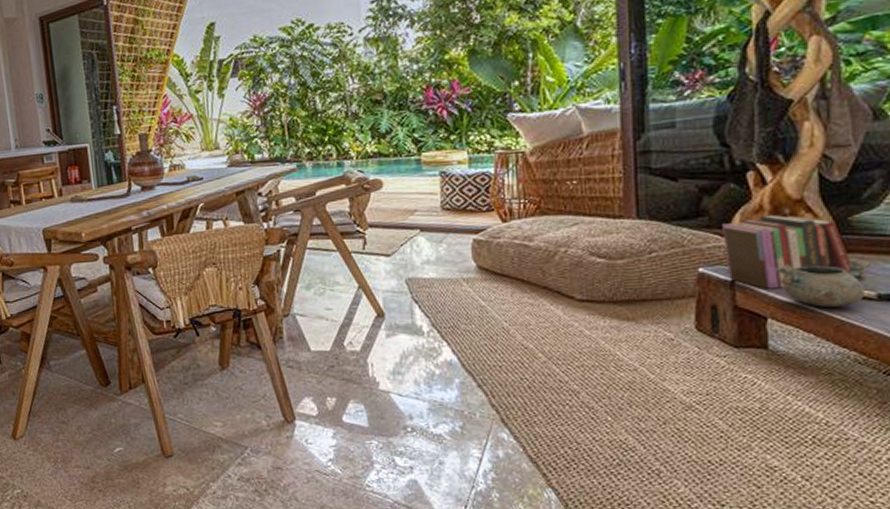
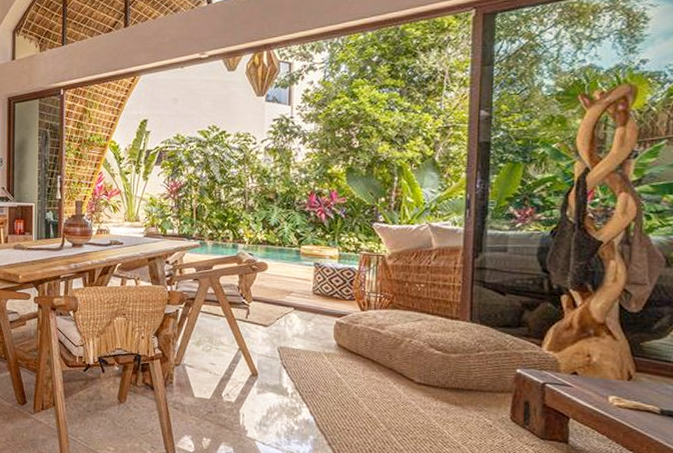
books: present [722,214,852,289] -> none [538,332,641,395]
decorative bowl: present [775,259,870,308] -> none [578,375,656,417]

